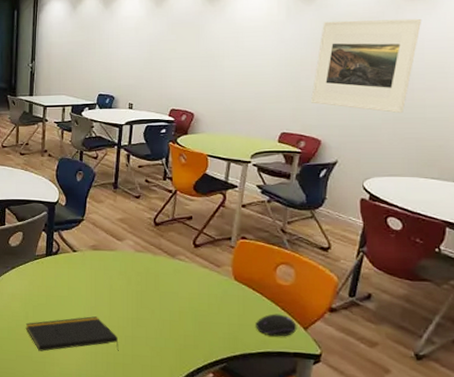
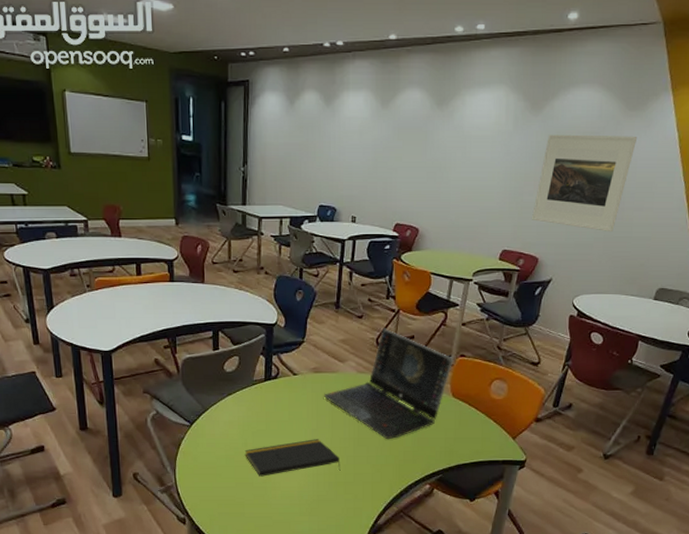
laptop computer: none [101,208,234,322] -> present [323,328,454,440]
computer mouse: present [256,313,297,337] -> none [470,426,507,447]

